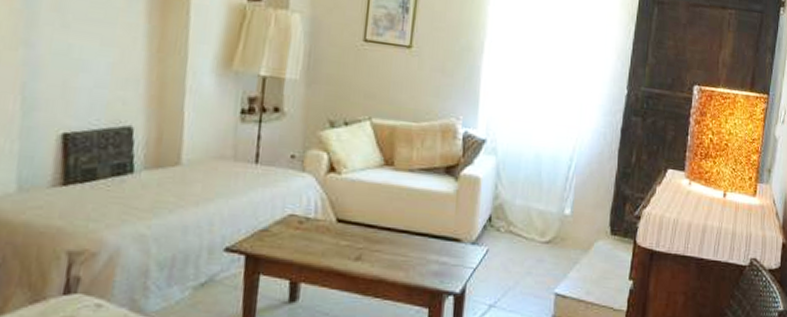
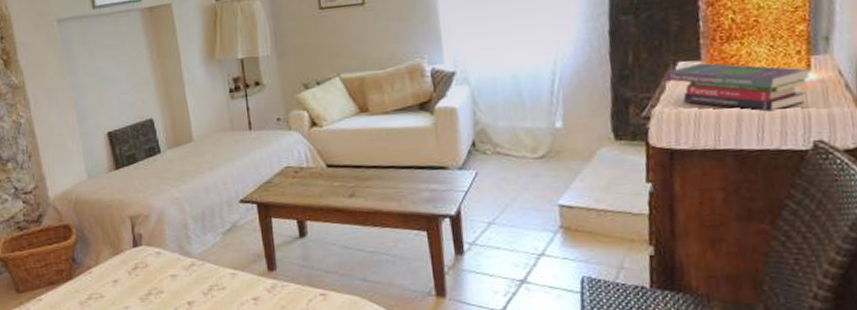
books: none [657,173,755,228] -> present [664,63,810,112]

